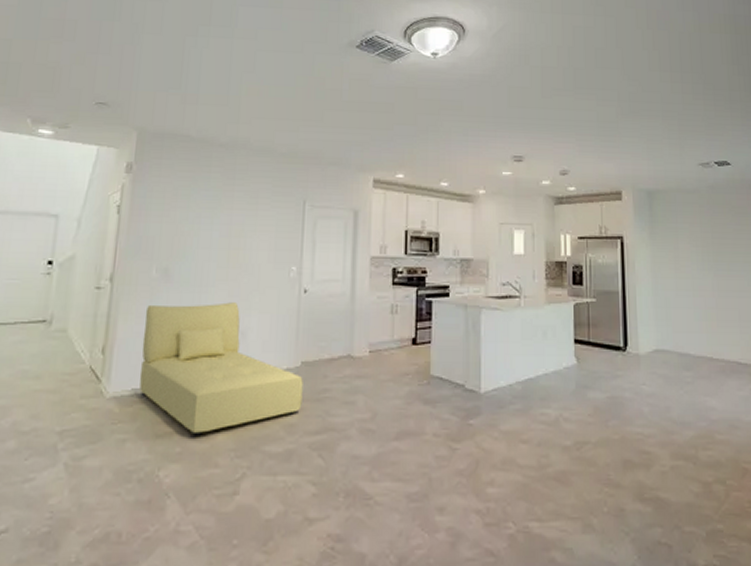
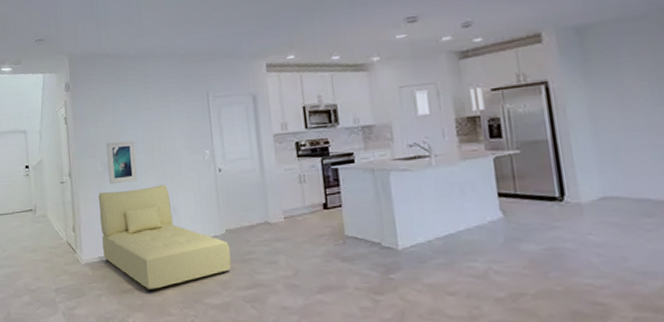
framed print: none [164,243,207,297] -> present [106,141,138,185]

